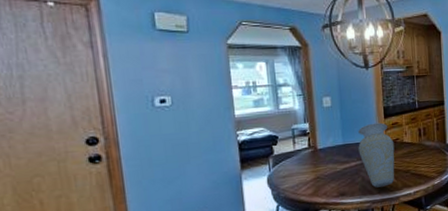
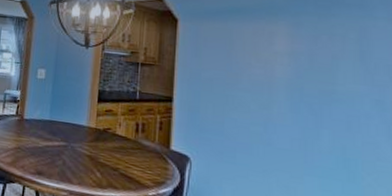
vase: present [358,122,395,188] -> none [64,104,105,180]

